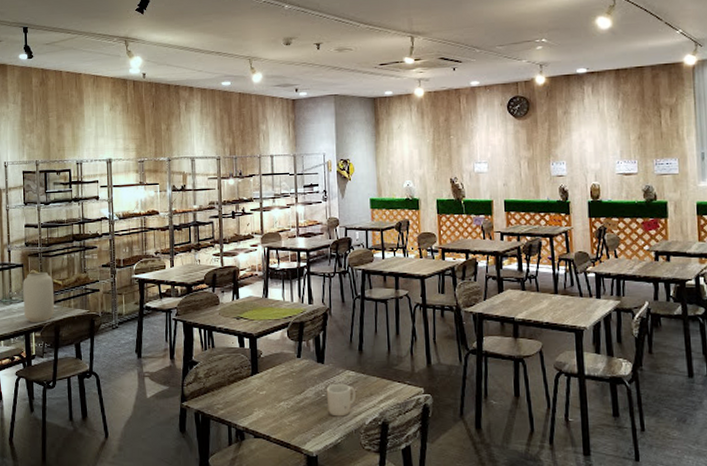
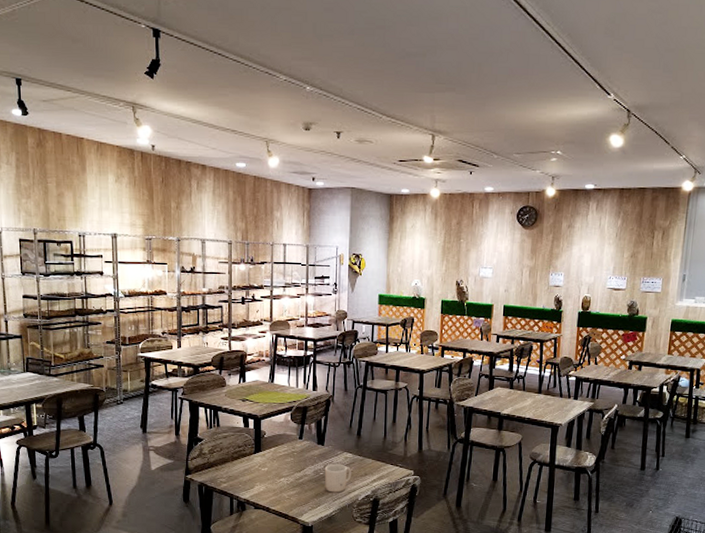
vase: present [22,272,55,322] -> none [22,345,57,394]

